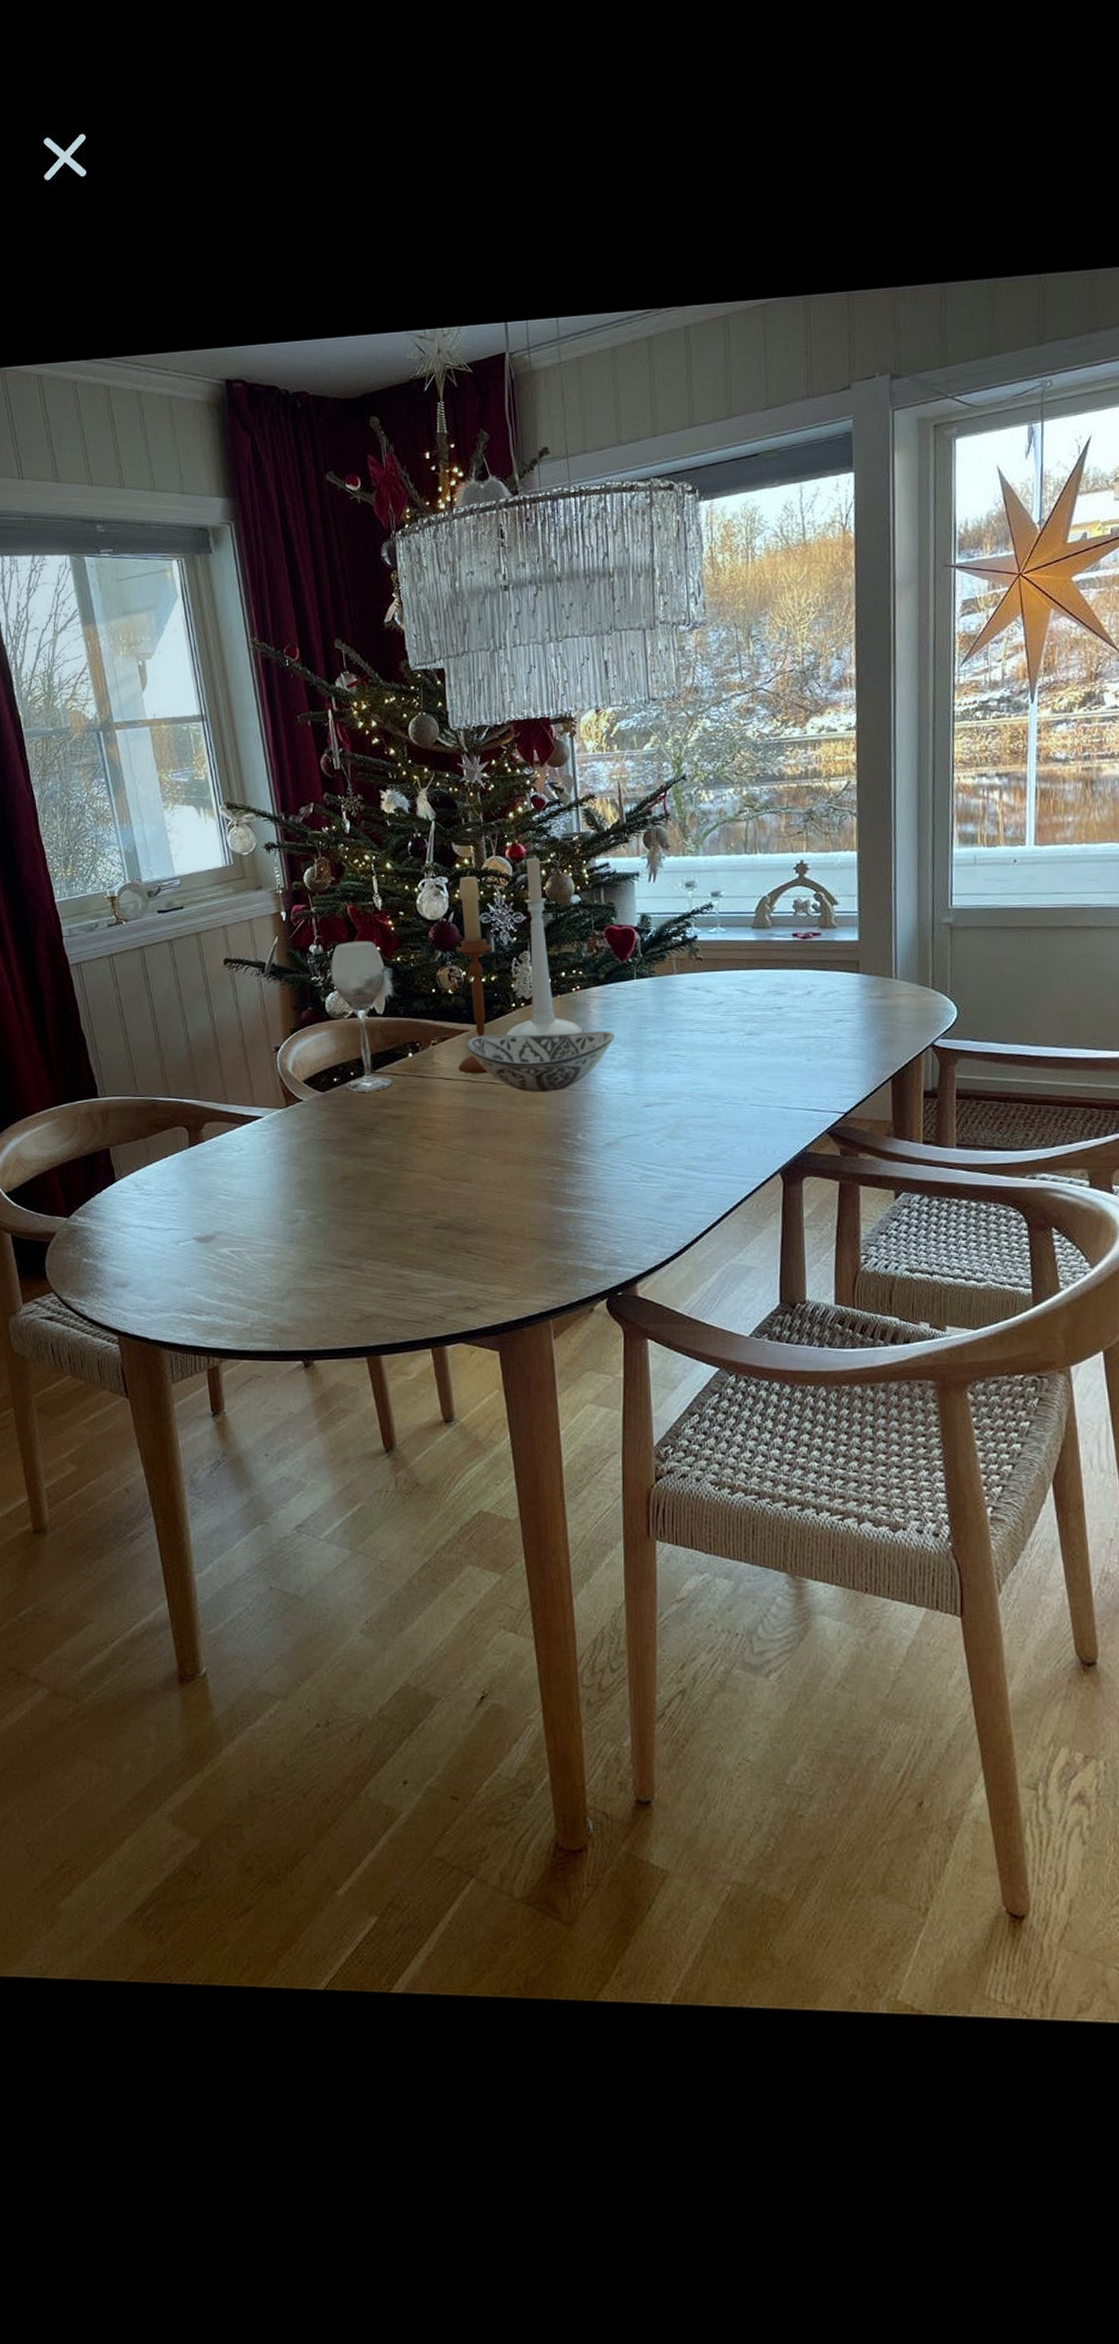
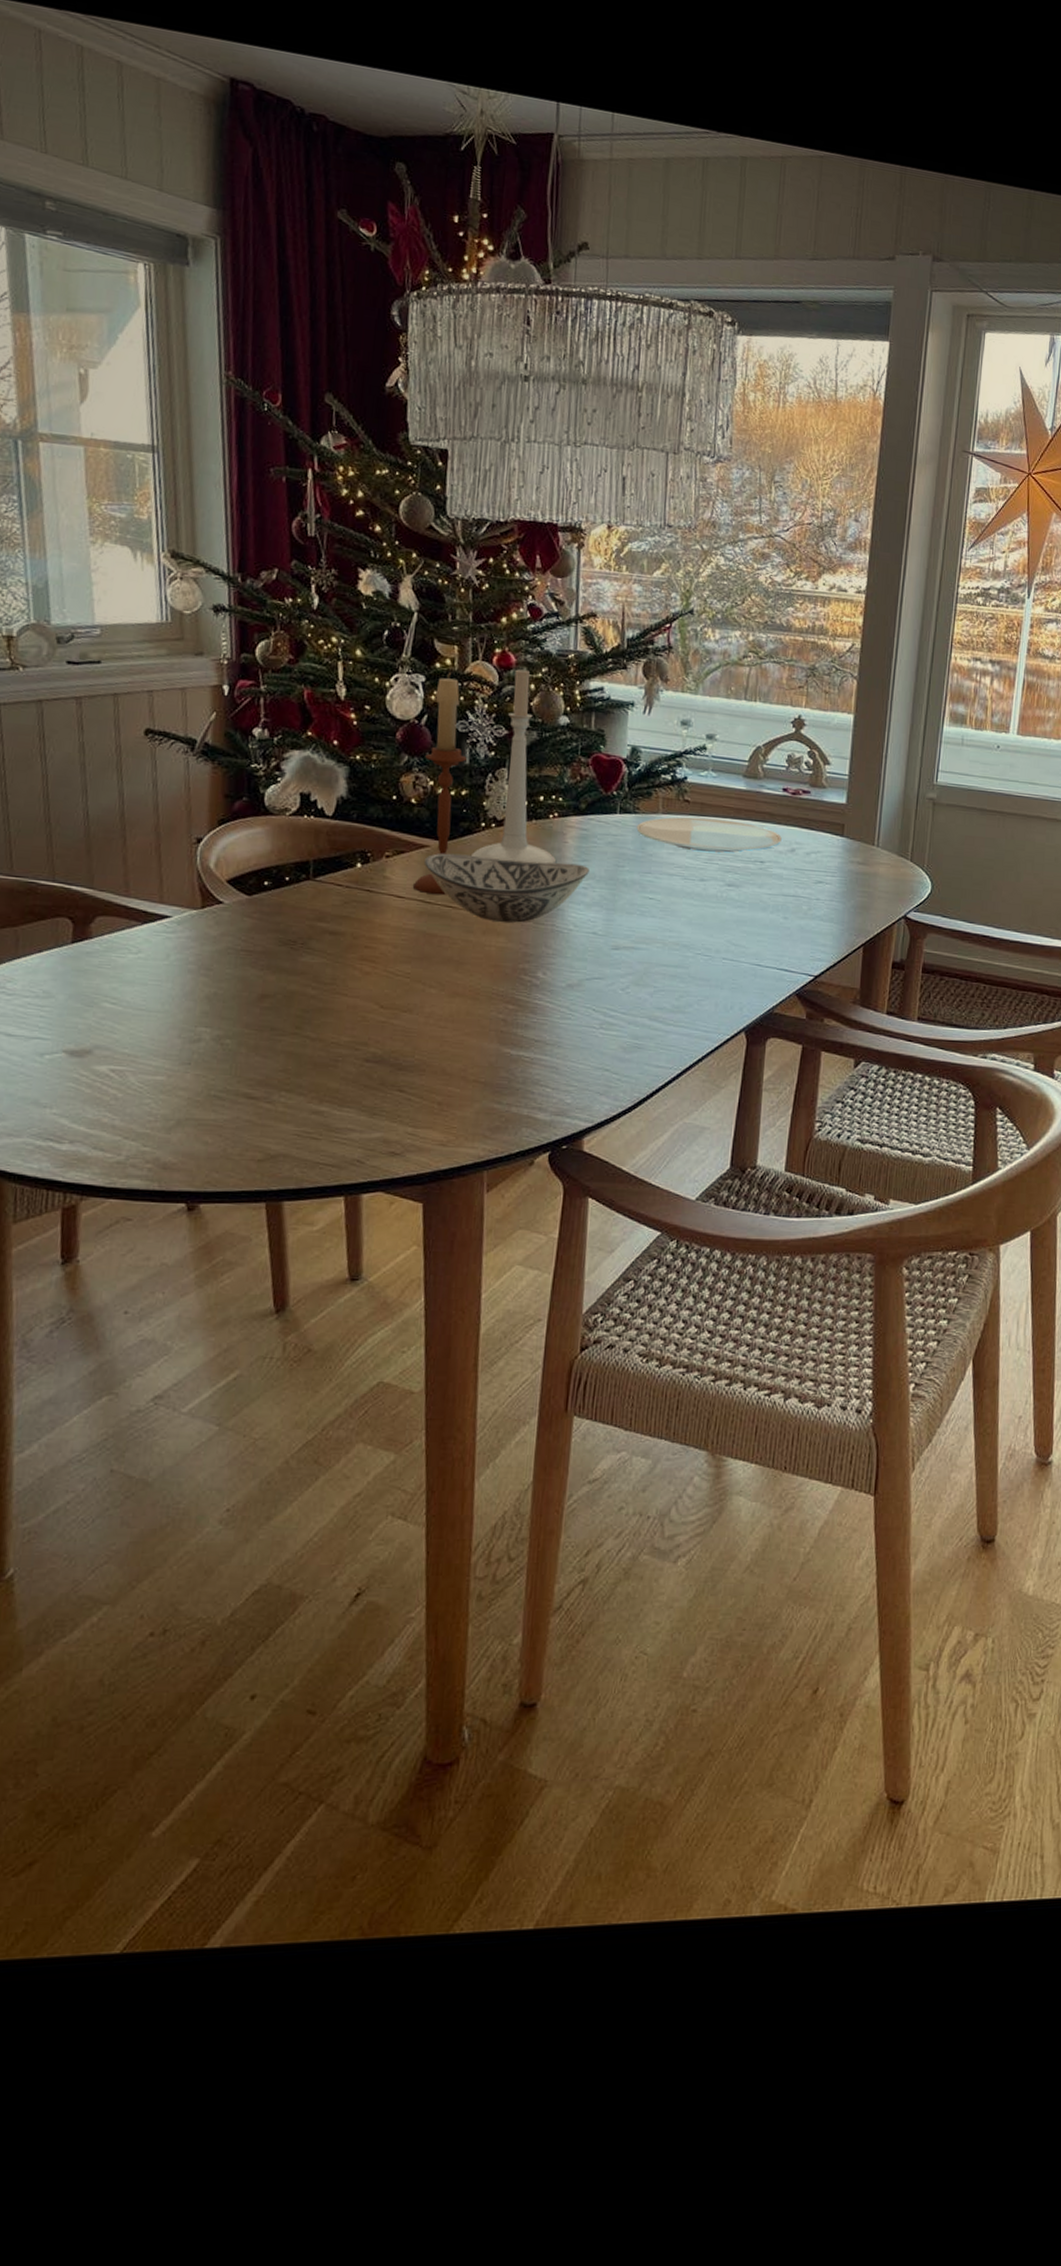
wineglass: present [330,940,393,1092] -> none [274,730,341,902]
plate: none [654,971,797,1005] -> present [636,817,782,853]

